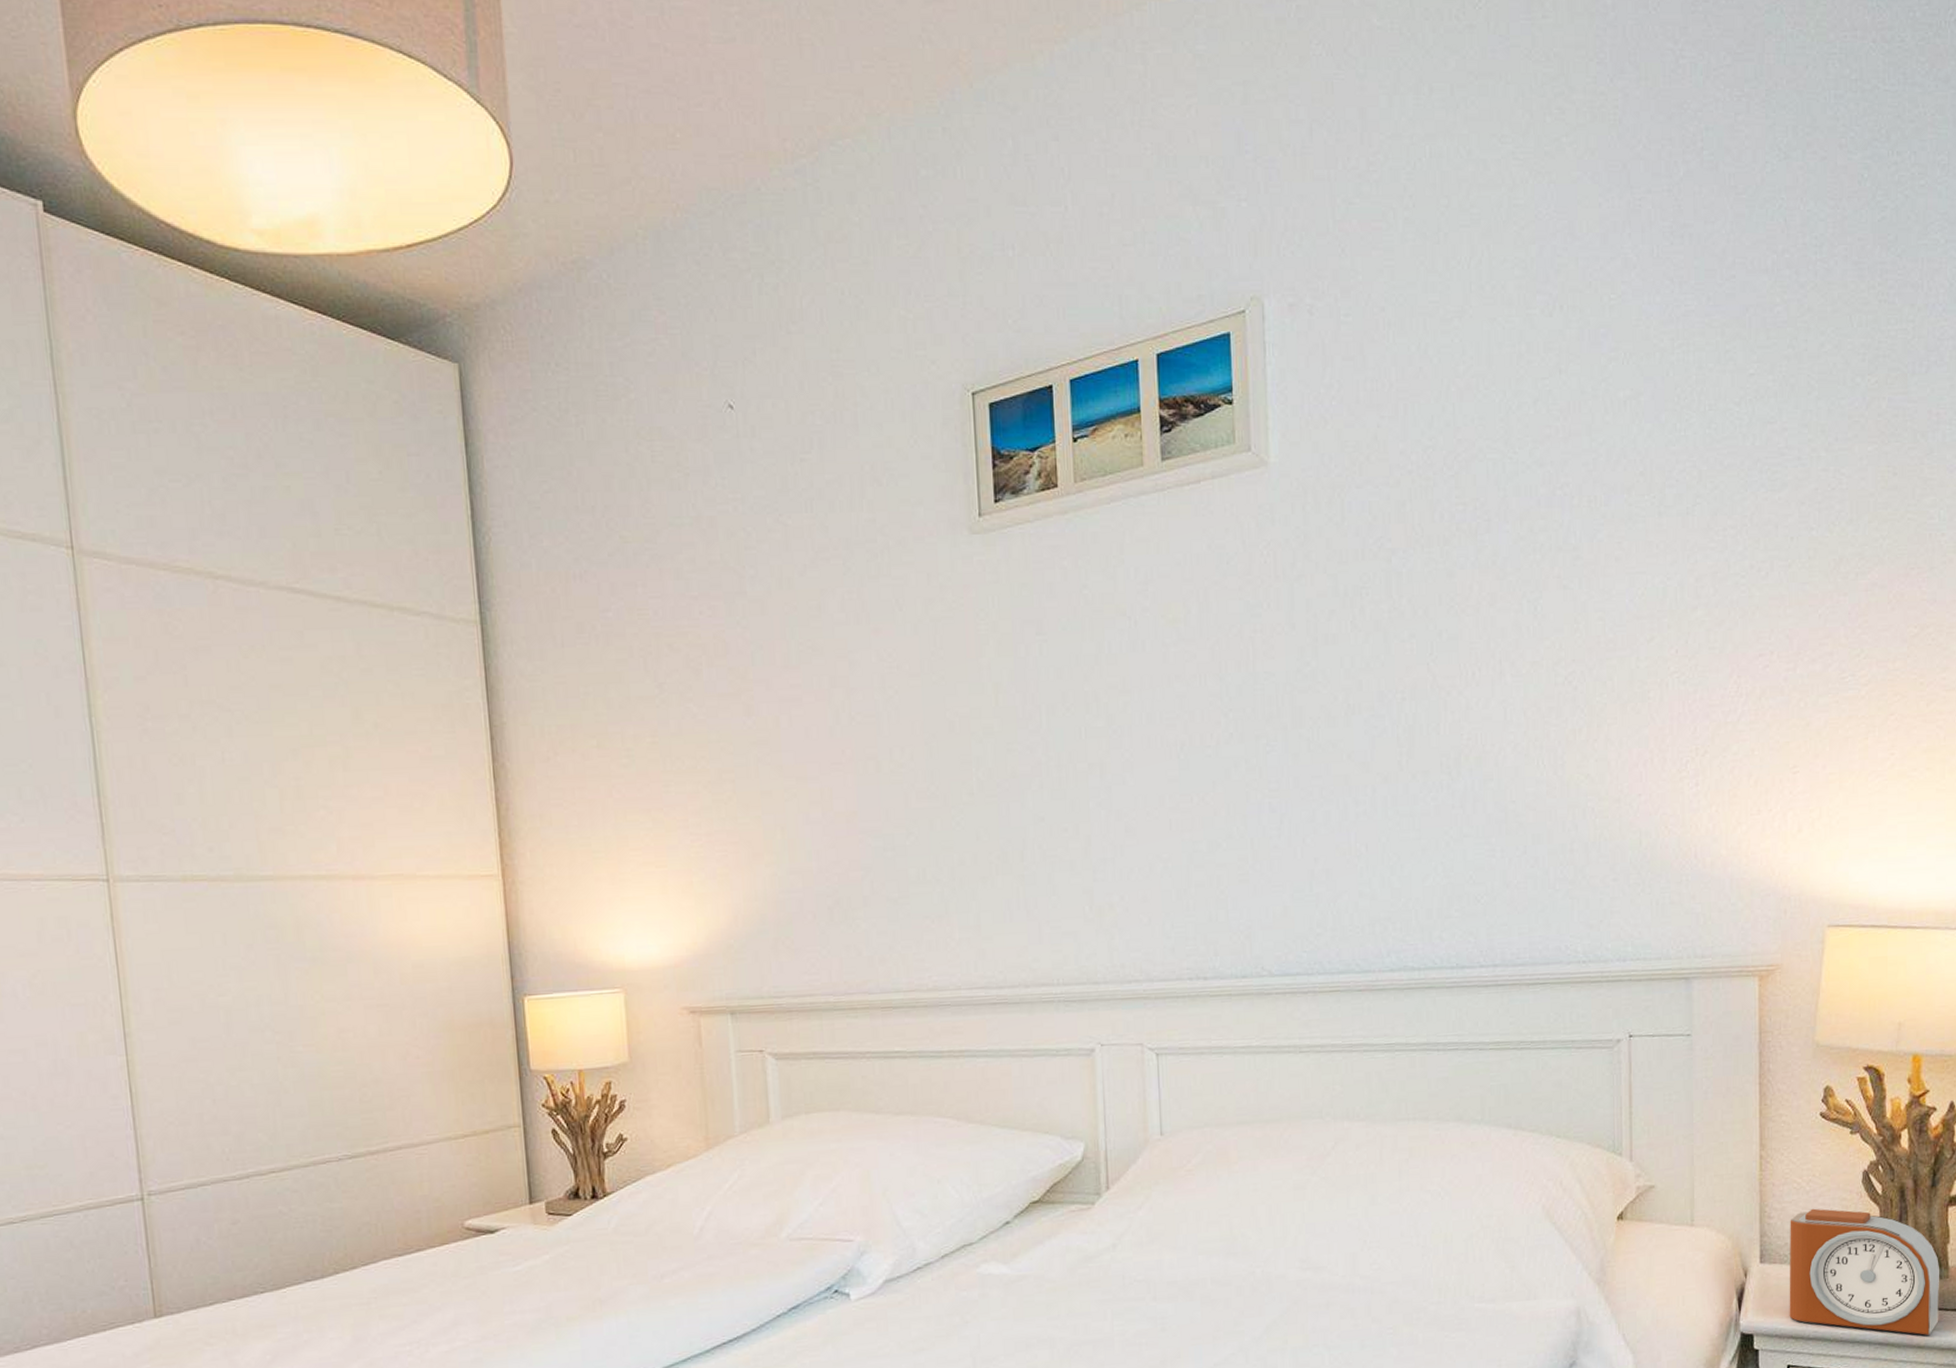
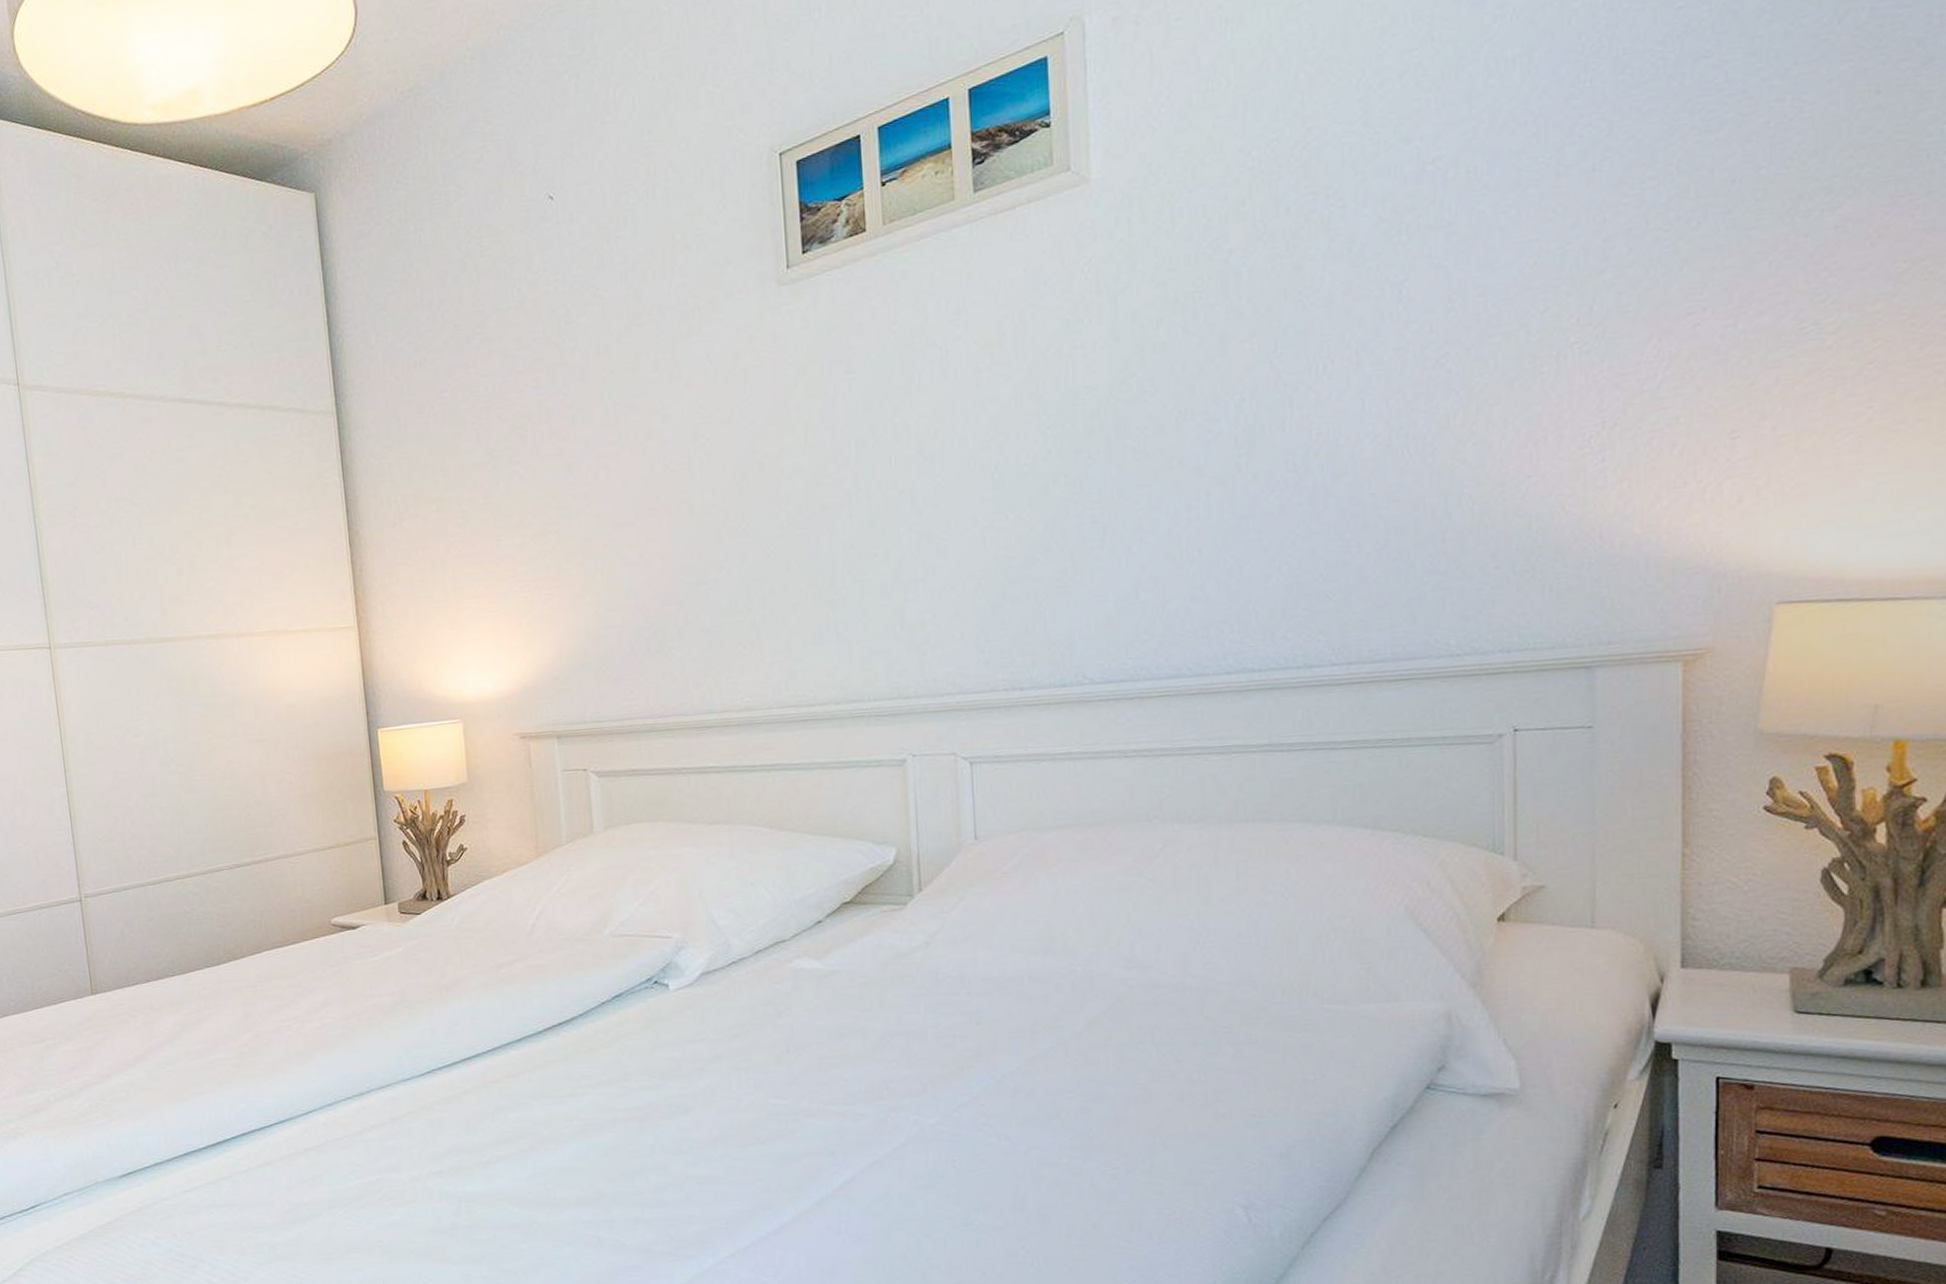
alarm clock: present [1789,1208,1940,1336] -> none [1719,909,1930,1050]

